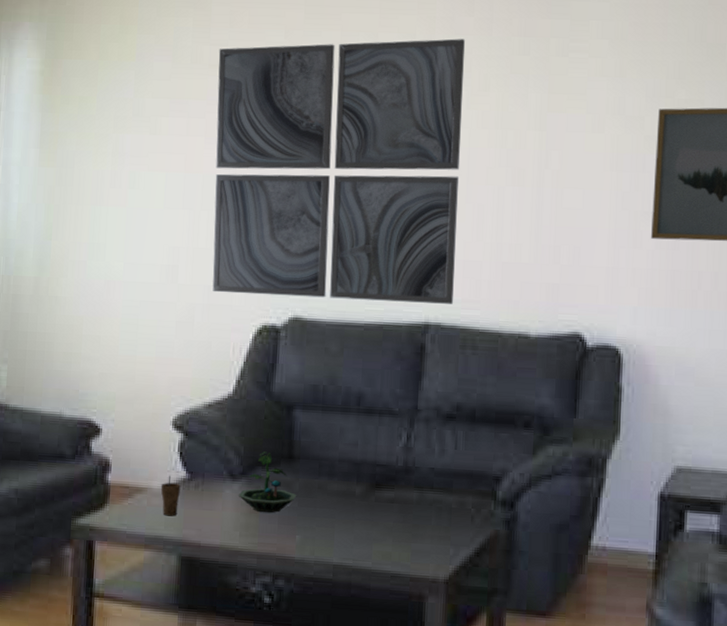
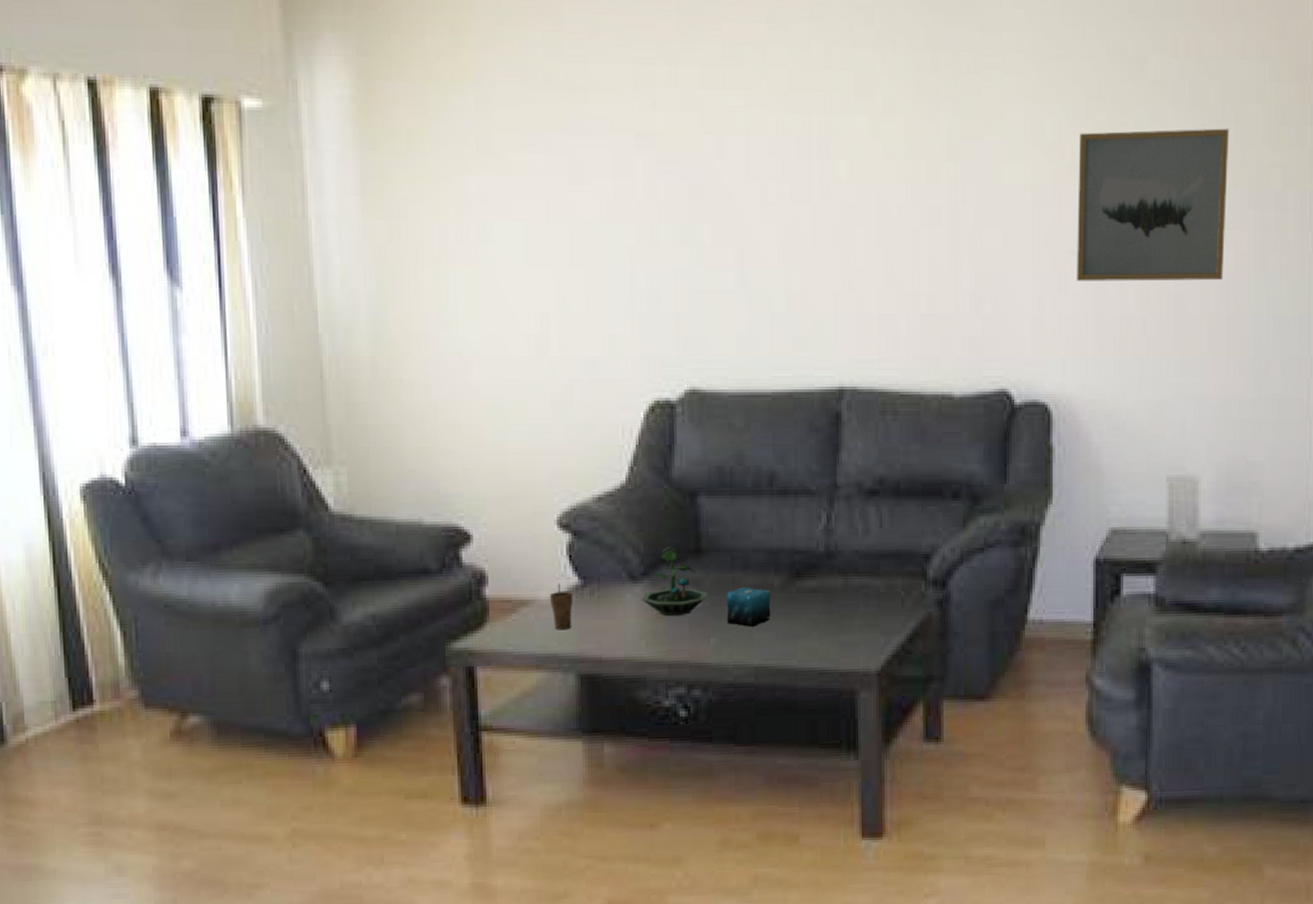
wall art: present [212,38,466,304] -> none [577,53,869,365]
candle: none [311,492,352,529] -> present [726,587,771,627]

